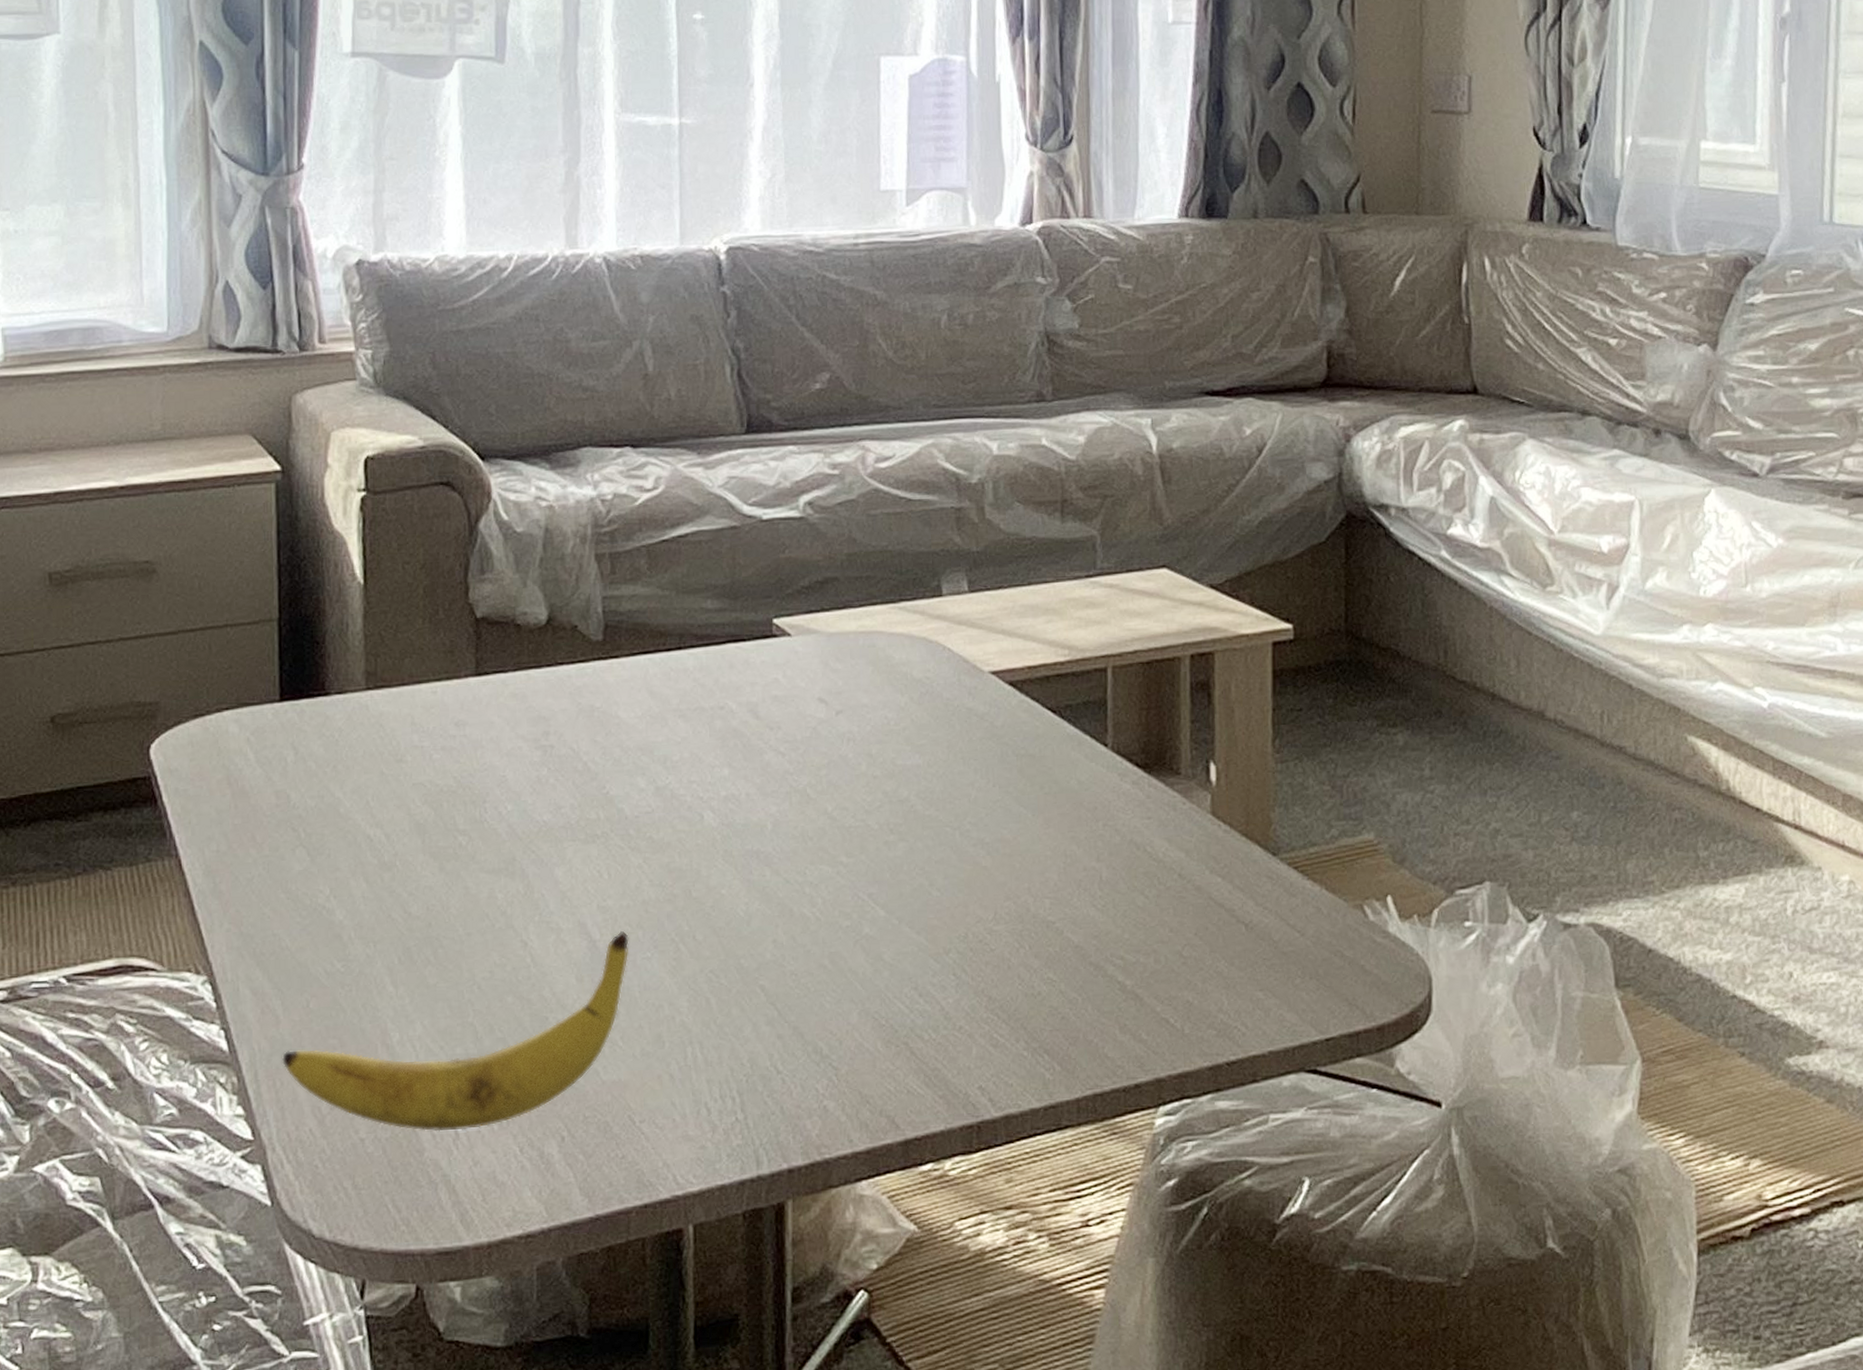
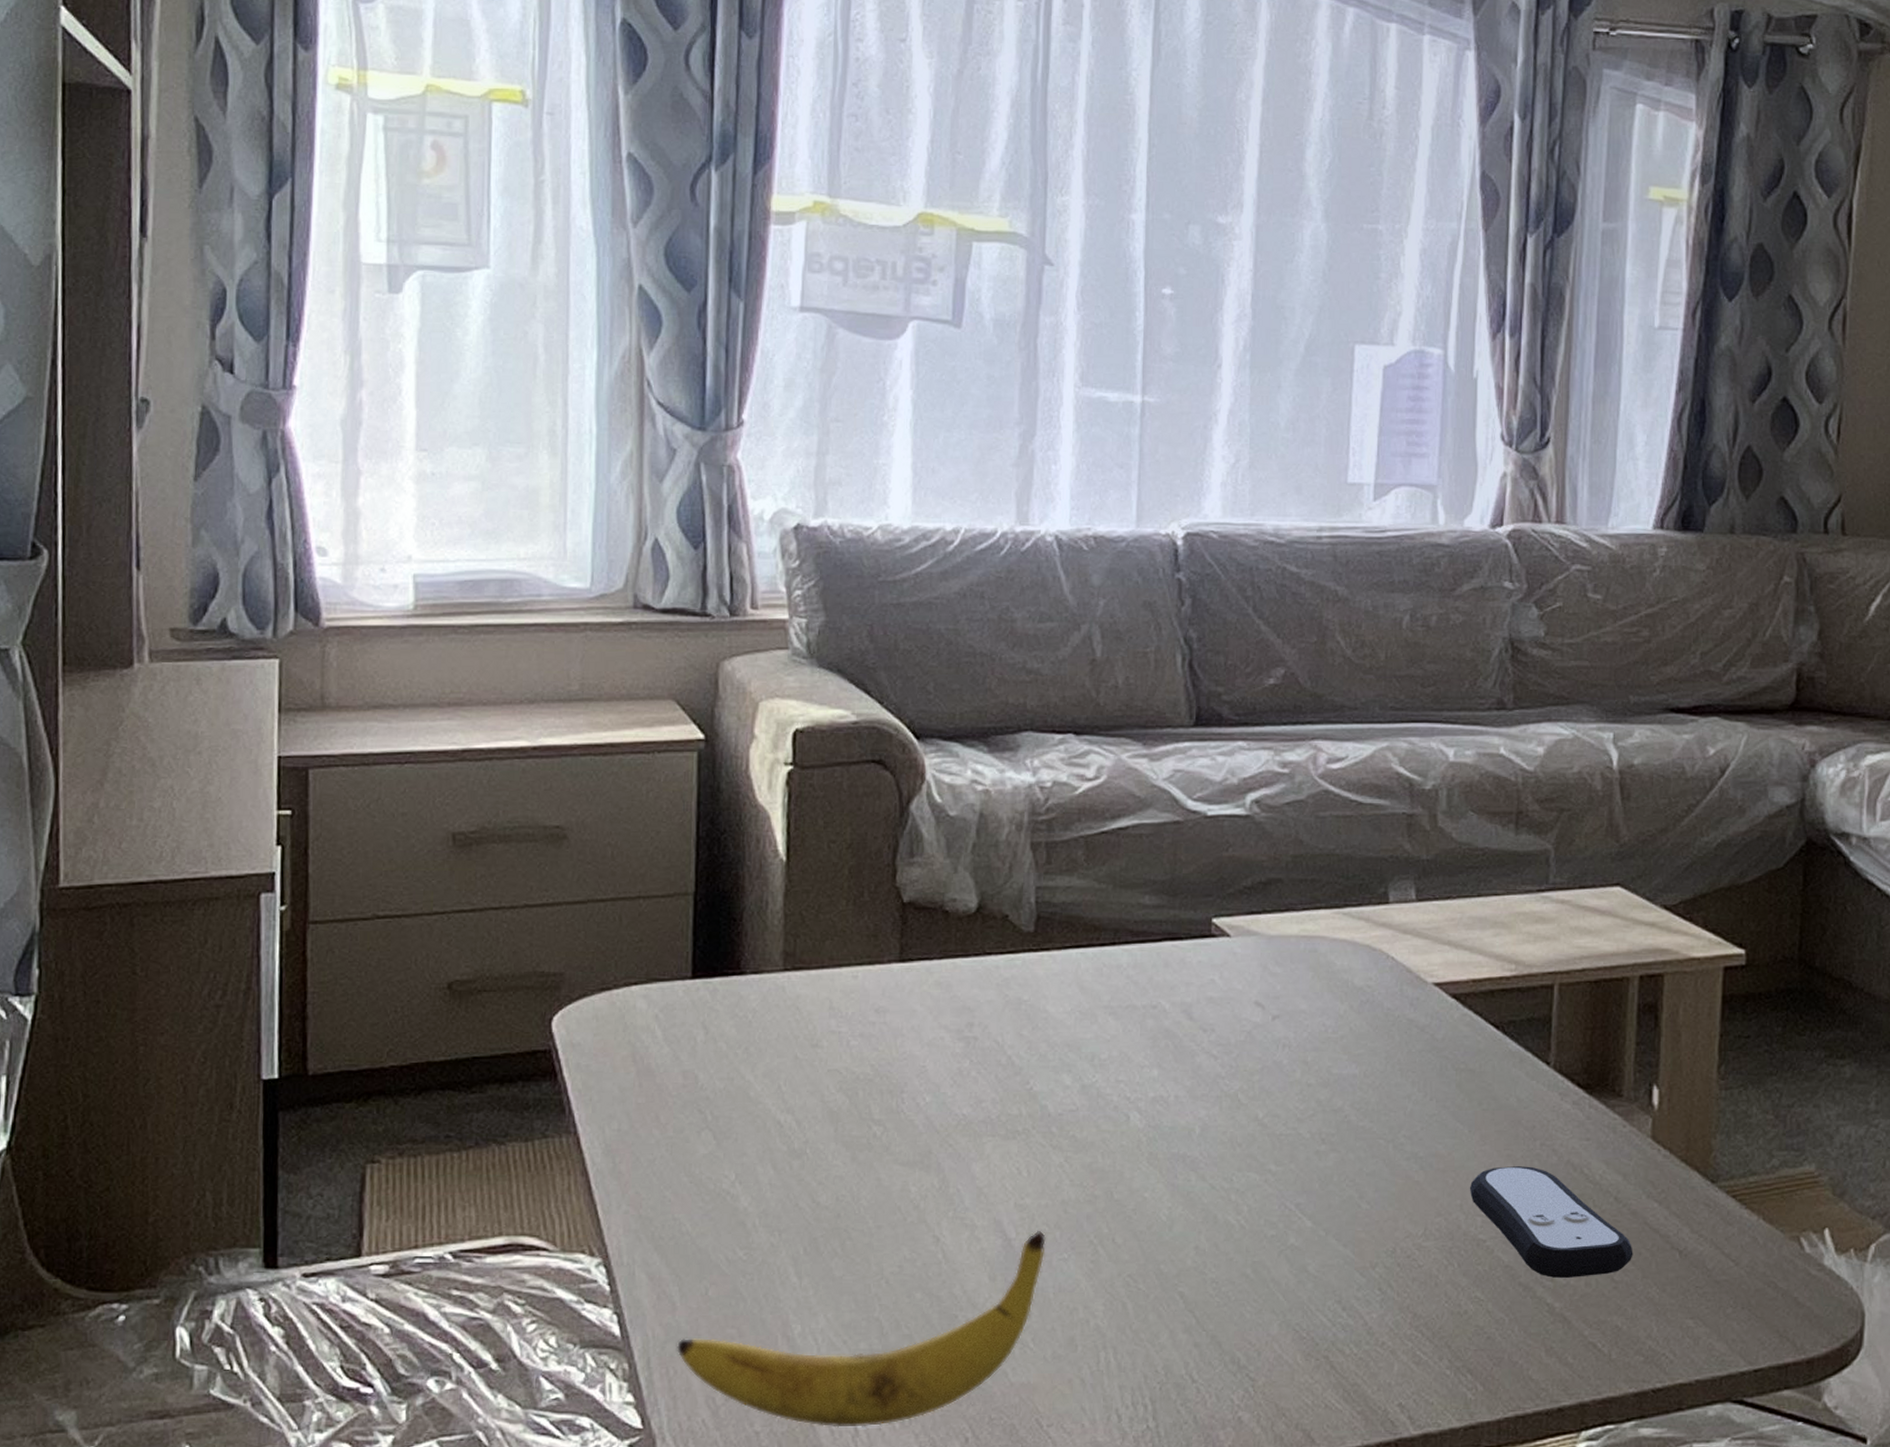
remote control: none [1037,847,1200,956] -> present [1470,1166,1633,1278]

